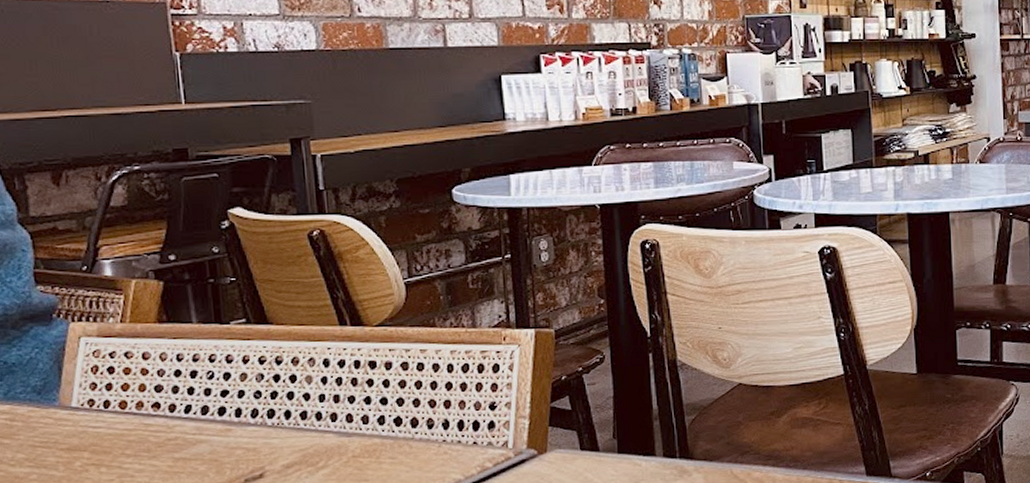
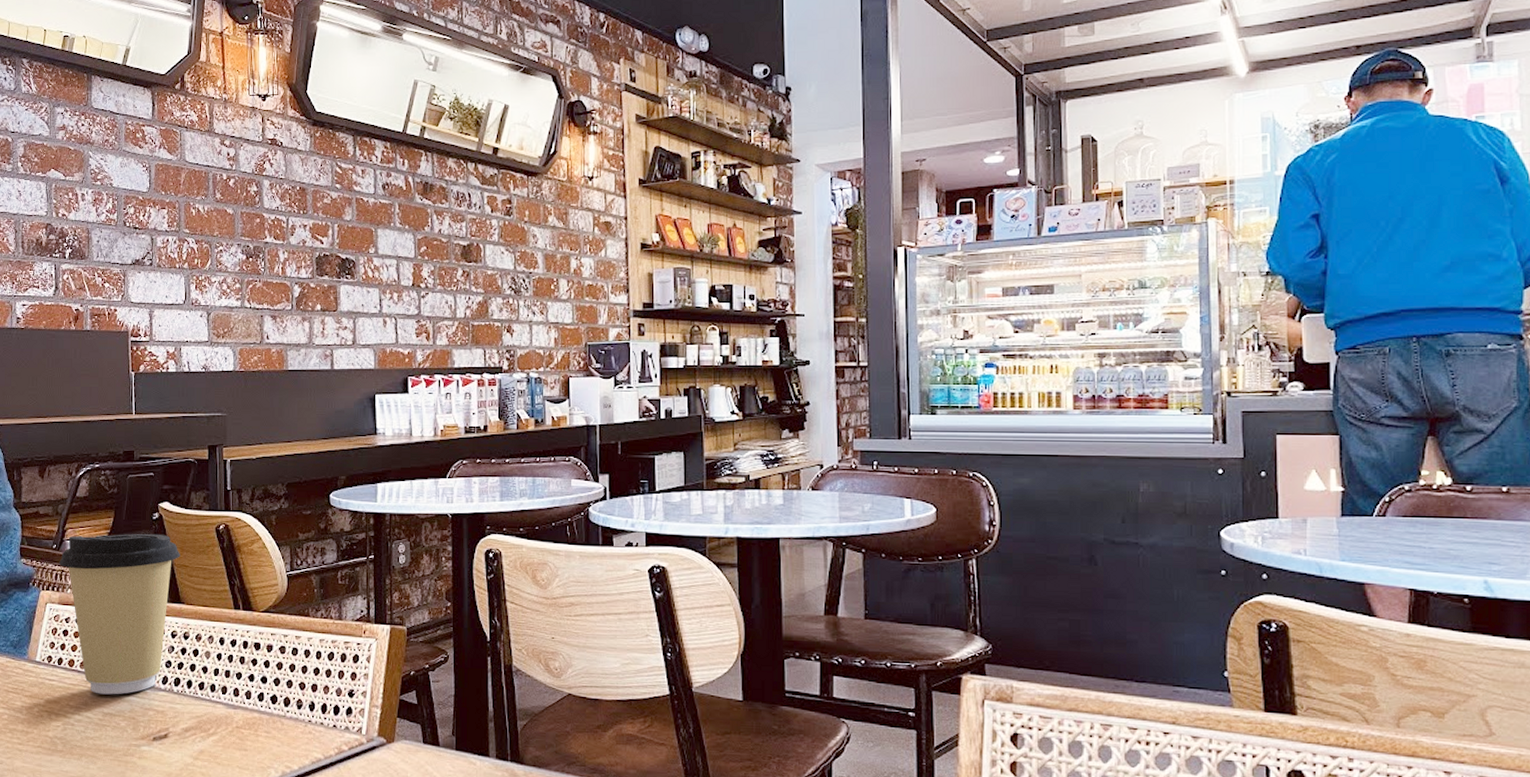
coffee cup: none [93,245,263,438] -> present [59,533,180,695]

